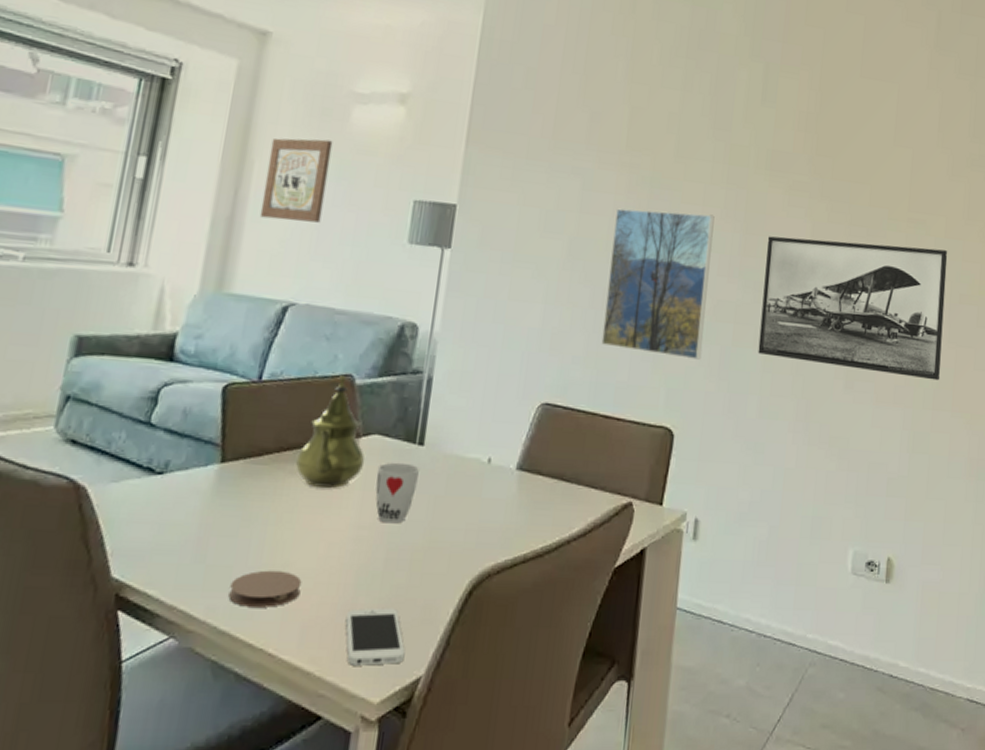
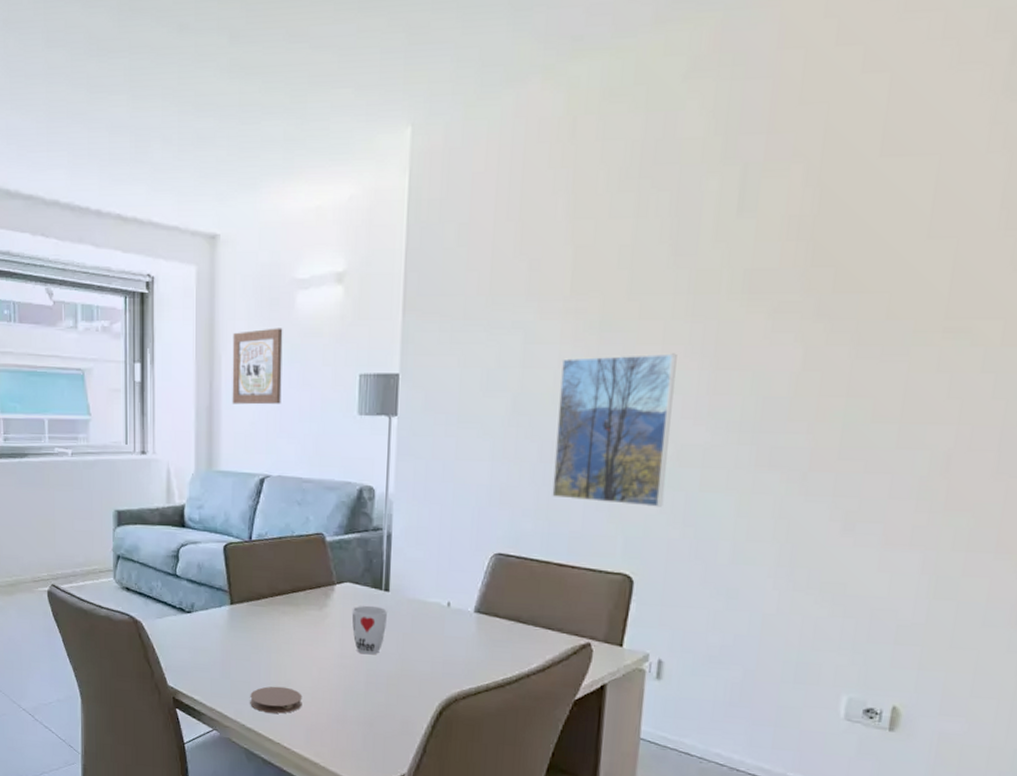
teapot: present [295,374,365,488] -> none [285,533,341,625]
smartphone: present [345,607,406,666] -> none [339,719,390,763]
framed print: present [758,236,948,381] -> none [731,362,1005,519]

